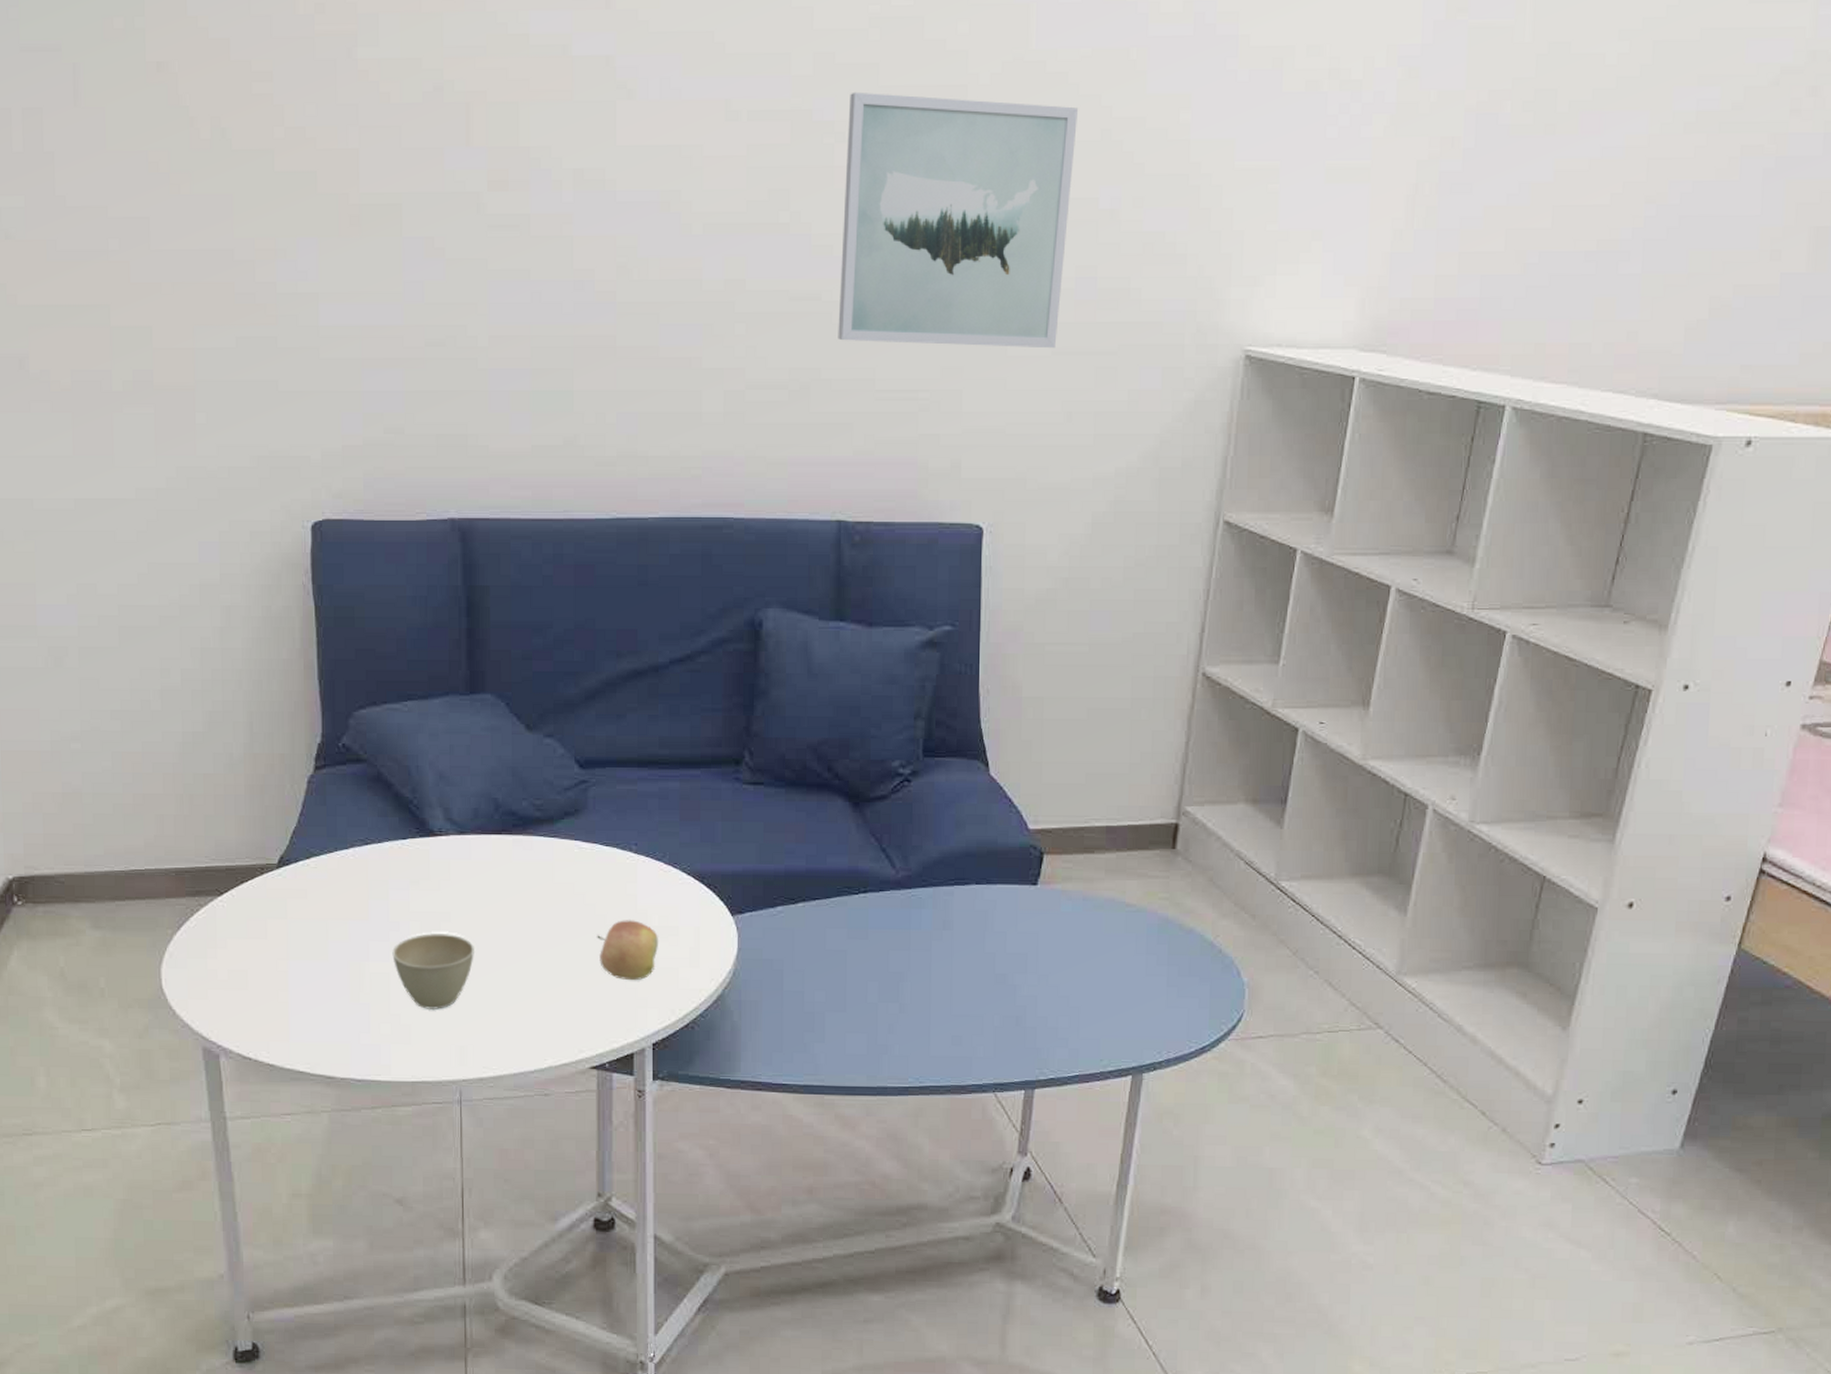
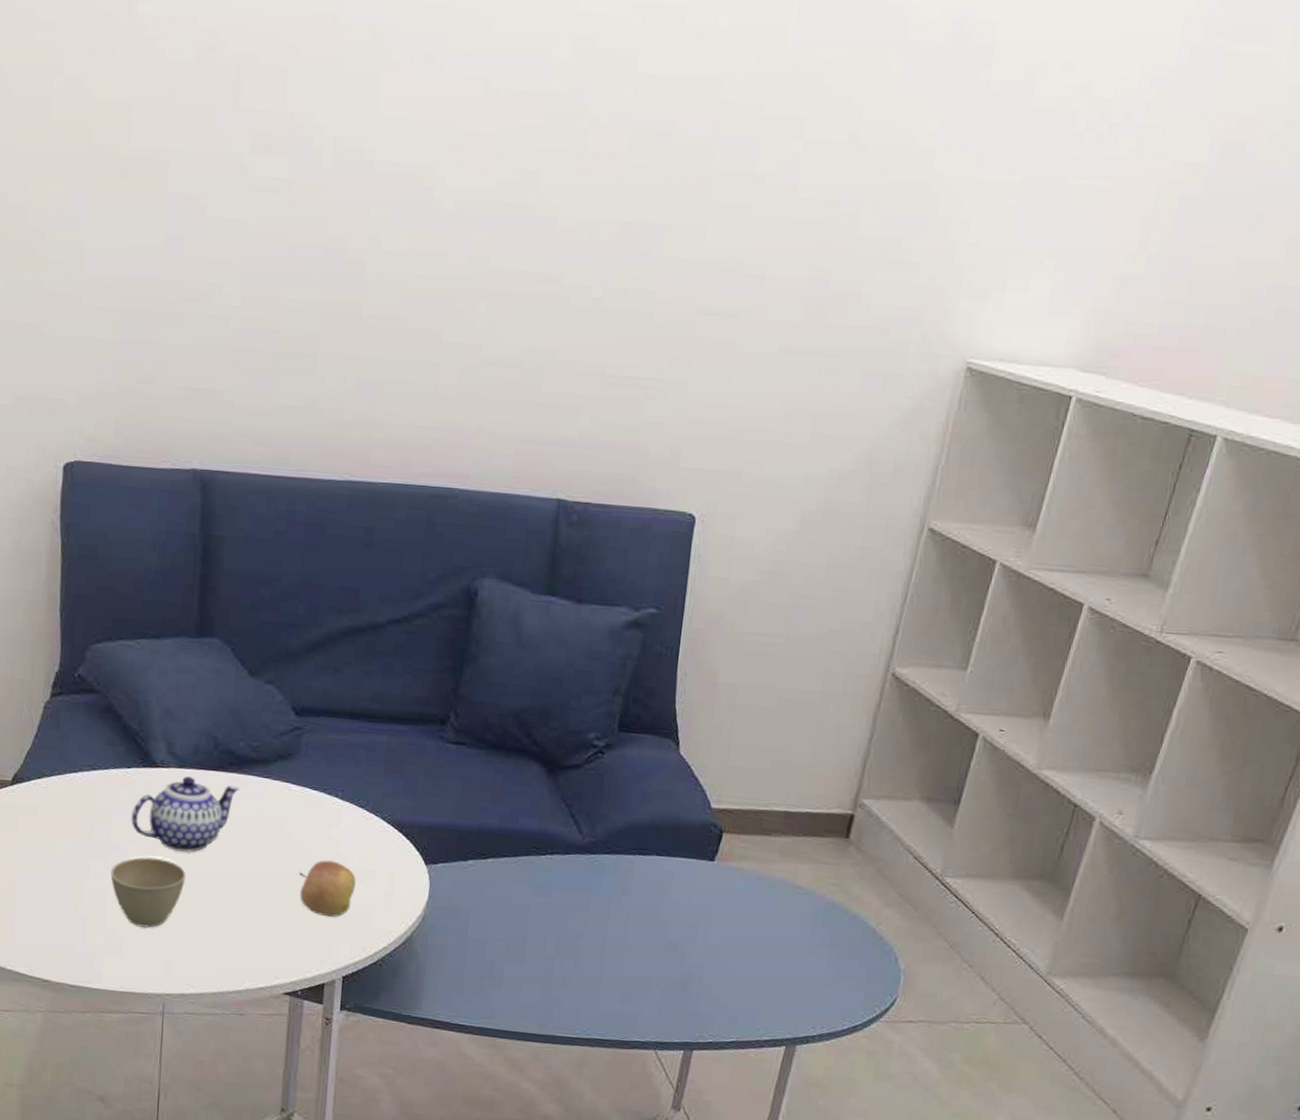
teapot: none [409,843,525,925] -> present [130,776,239,852]
wall art: present [838,92,1079,349] -> none [573,78,829,347]

